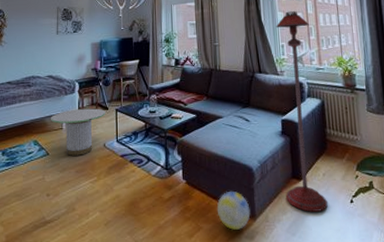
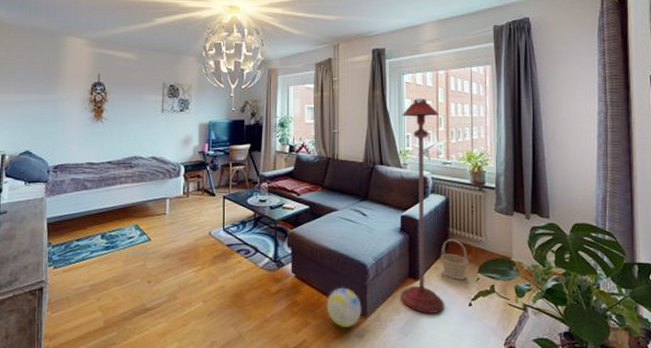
side table: present [51,108,106,156] -> none [154,194,213,243]
basket: none [320,139,347,178] -> present [440,239,468,280]

